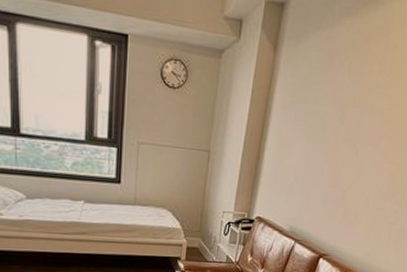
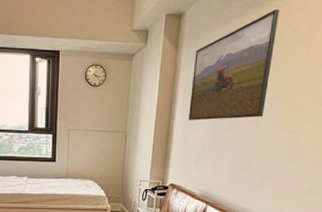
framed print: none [283,10,395,144] -> present [189,8,279,121]

